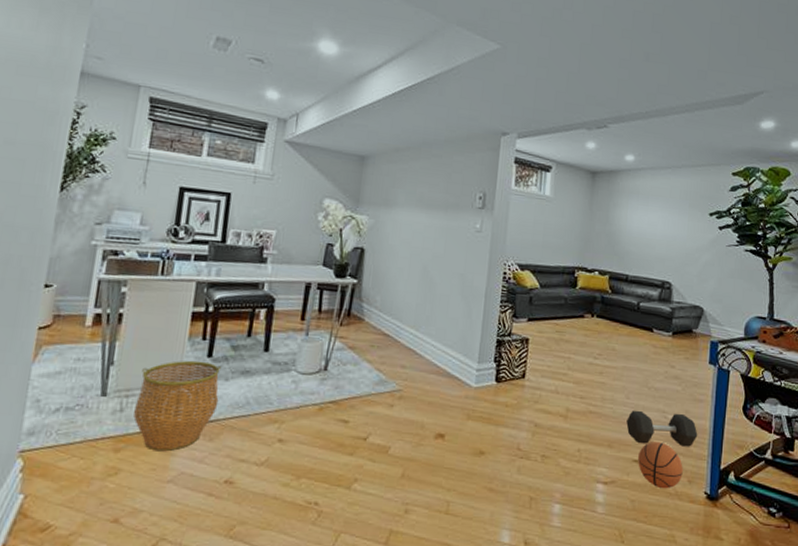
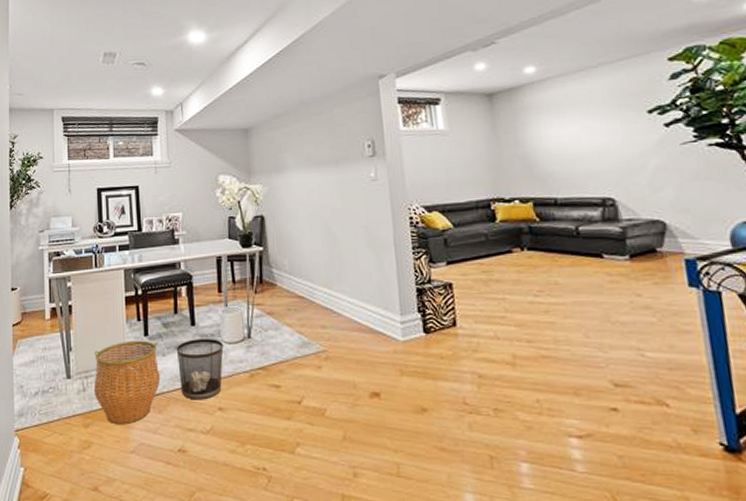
waste bin: none [239,366,296,430] -> present [176,339,224,400]
dumbbell: present [626,410,698,447] -> none [591,349,694,389]
basketball: present [638,442,683,489] -> none [616,386,683,441]

